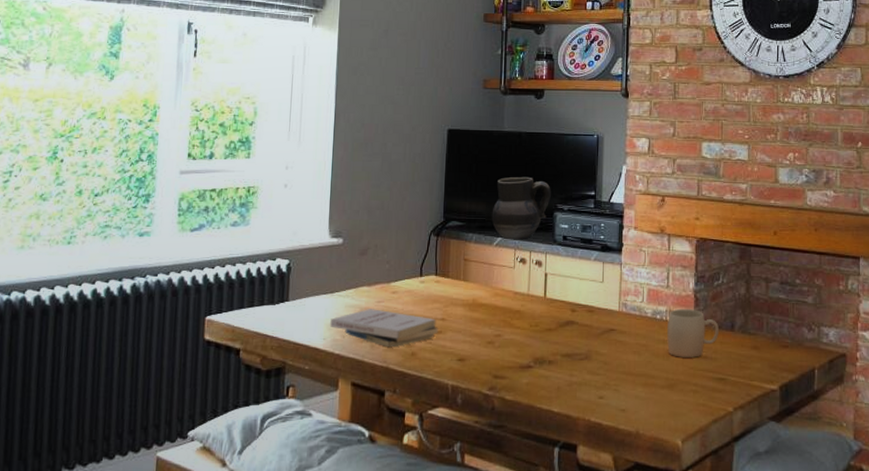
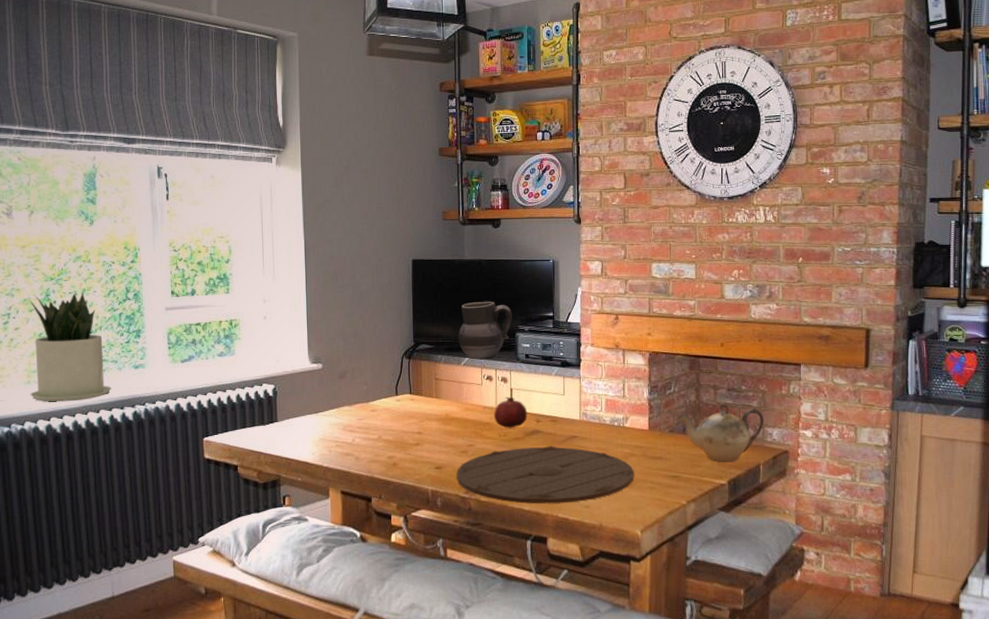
planter: none [21,152,112,271] -> present [29,293,112,402]
books: present [330,309,438,348] -> none [317,426,416,460]
placemat: none [480,339,676,406] -> present [456,446,634,504]
fruit: none [525,282,562,318] -> present [493,397,528,428]
mug: present [667,308,719,357] -> none [625,415,672,459]
teapot: none [722,298,820,364] -> present [675,403,765,462]

